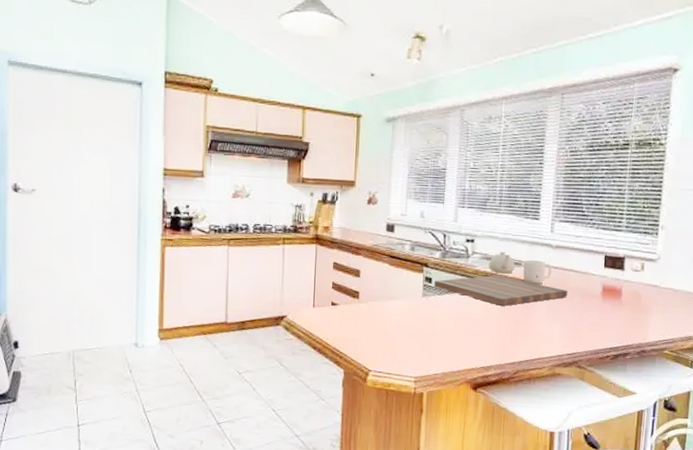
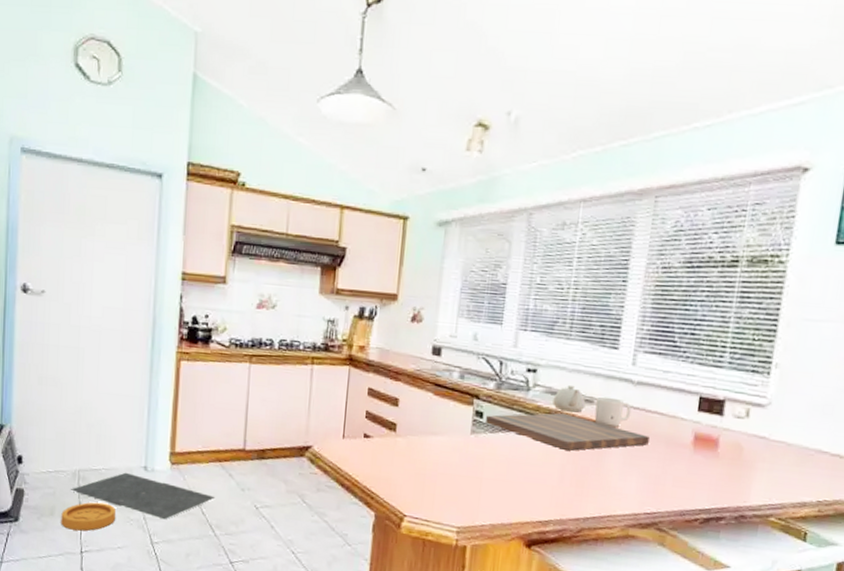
pet bowl: none [58,379,109,406] -> present [61,502,115,531]
door mat: none [66,350,202,390] -> present [71,472,215,520]

